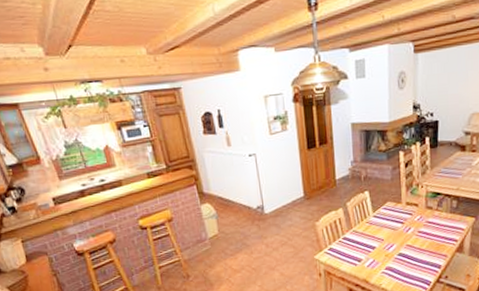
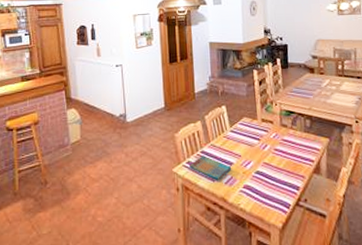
dish towel: none [331,241,375,264] -> present [189,155,232,180]

